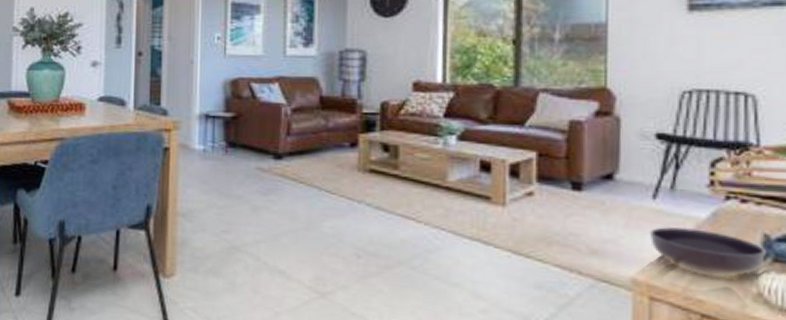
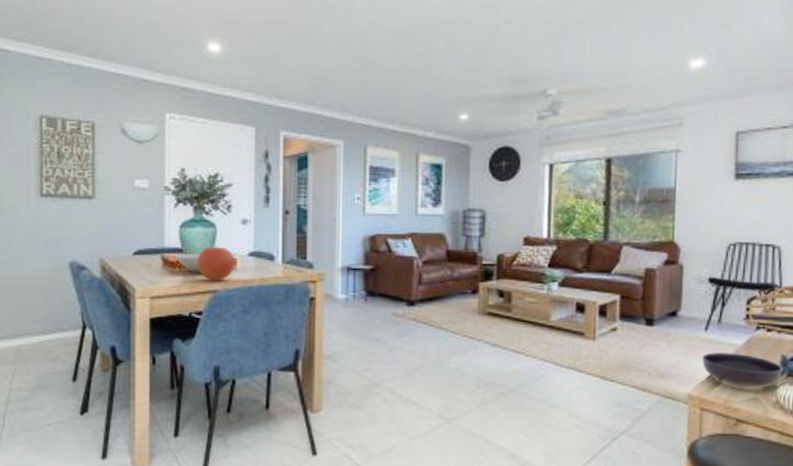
bowl: none [21,97,83,118] -> present [175,253,234,273]
fruit: none [44,89,84,128] -> present [197,245,235,281]

